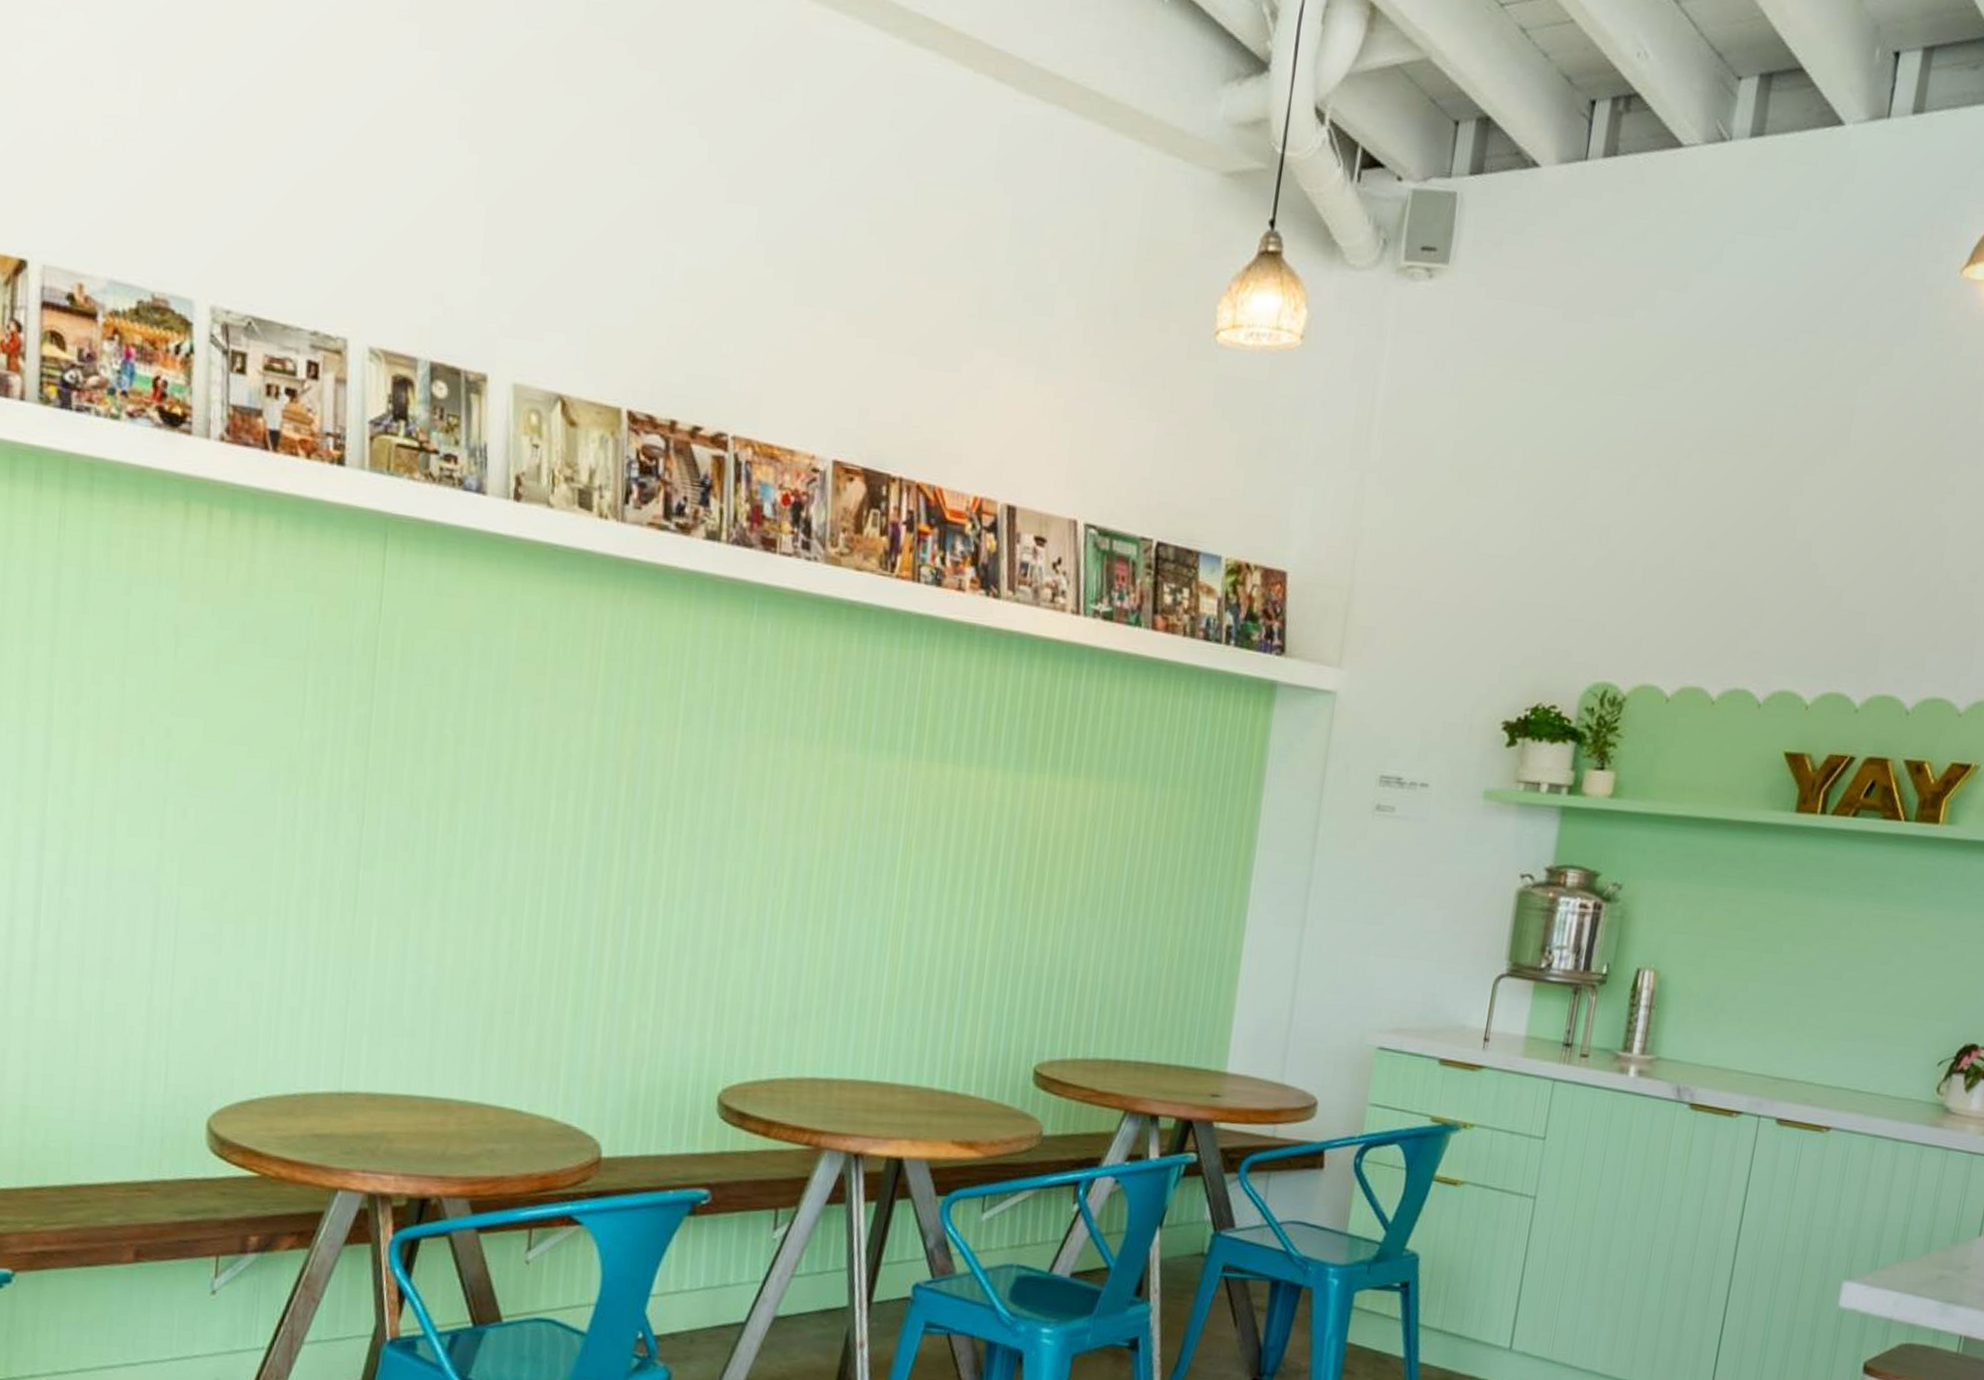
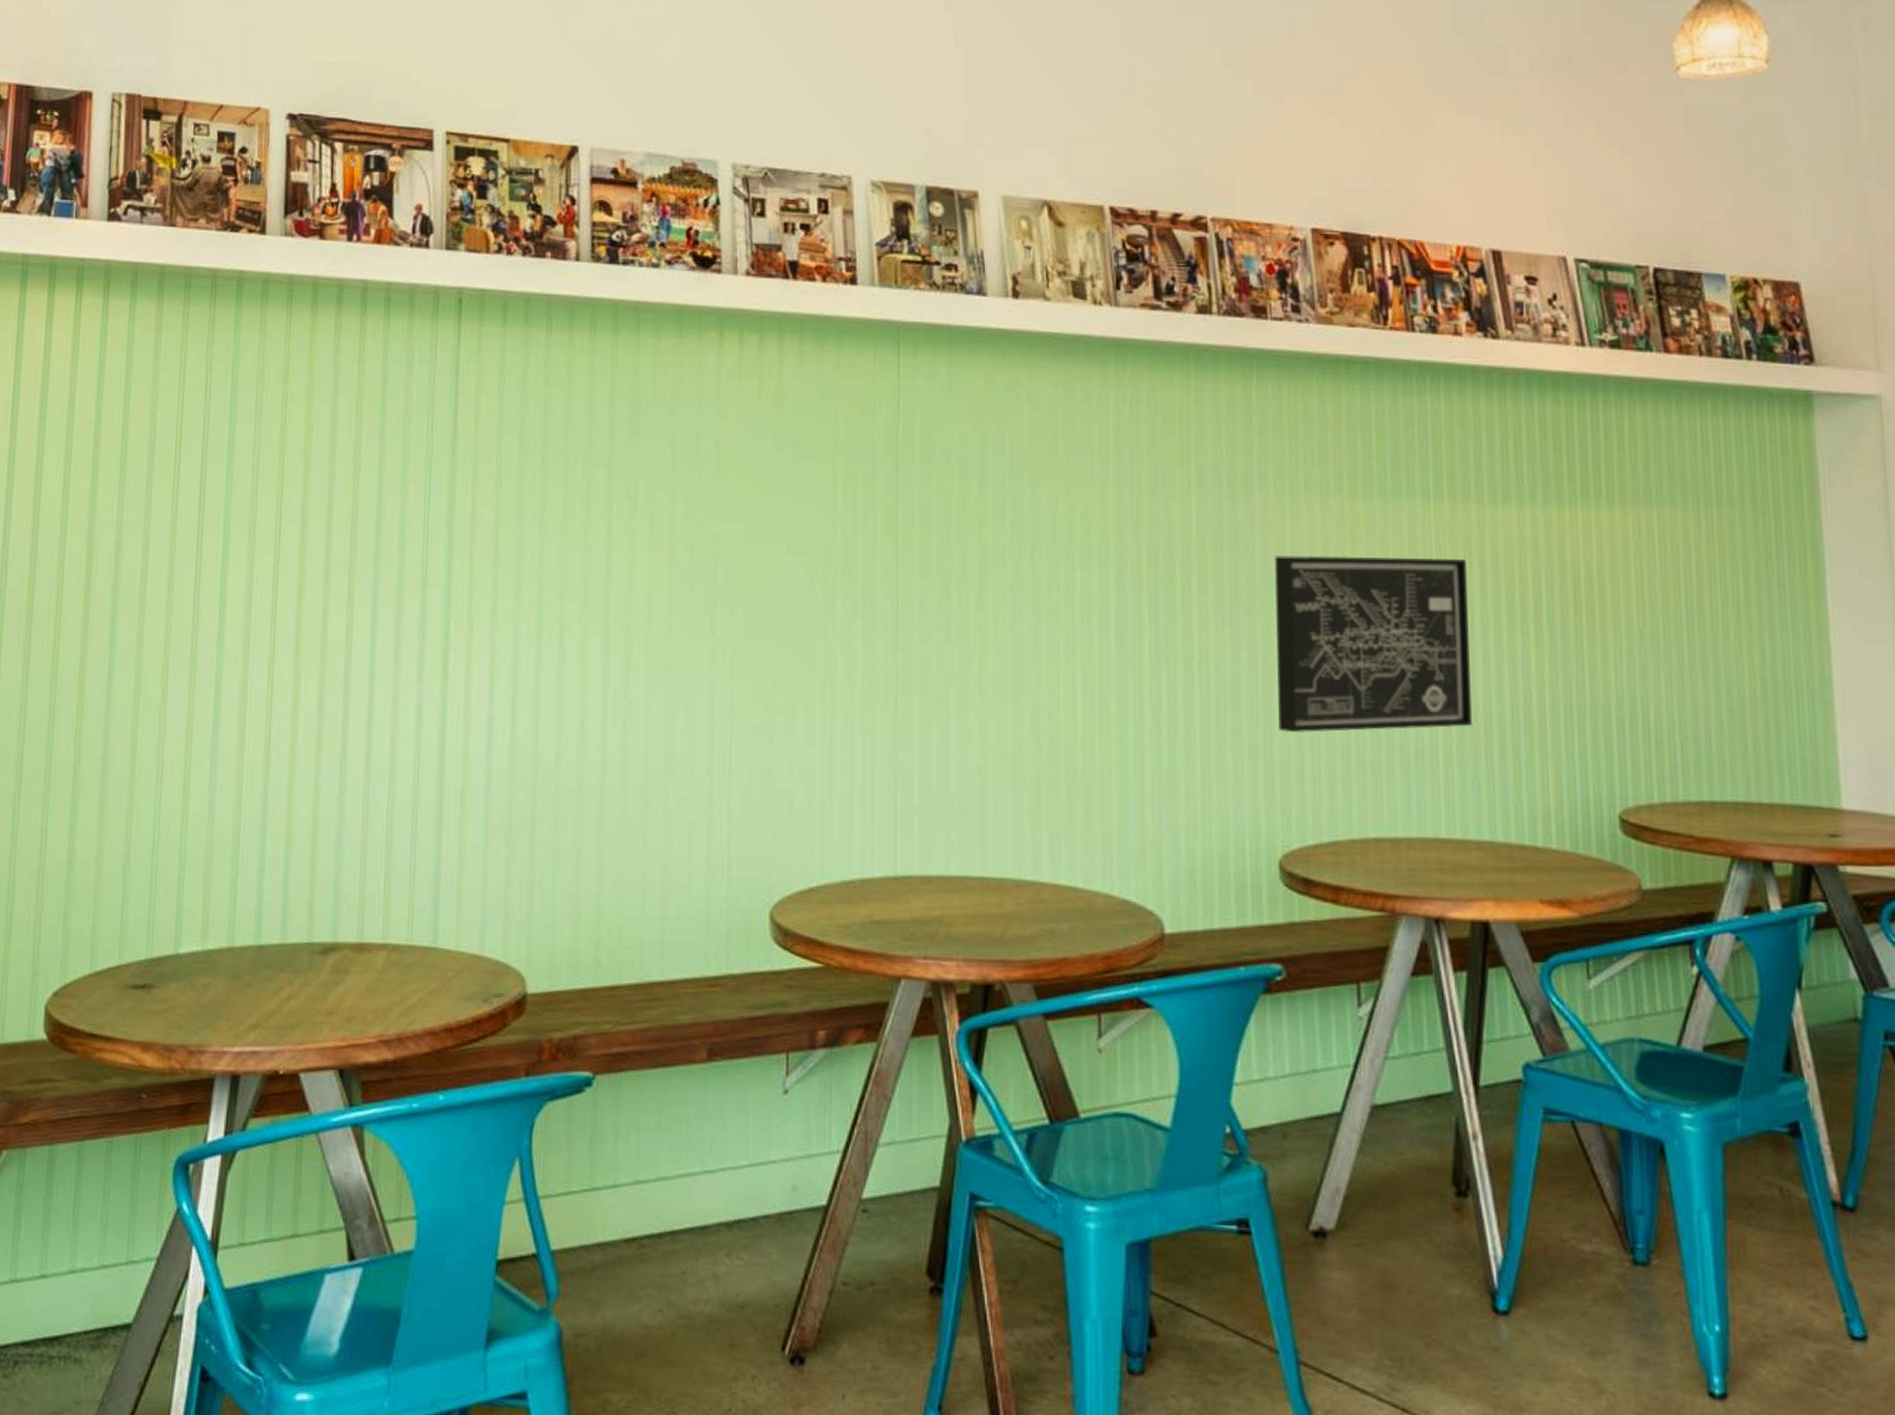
wall art: none [733,800,934,979] -> present [1273,555,1473,733]

